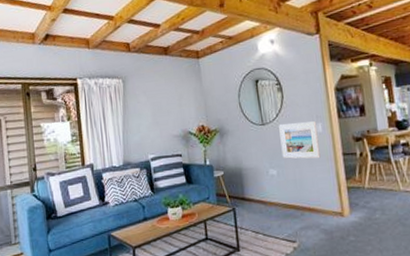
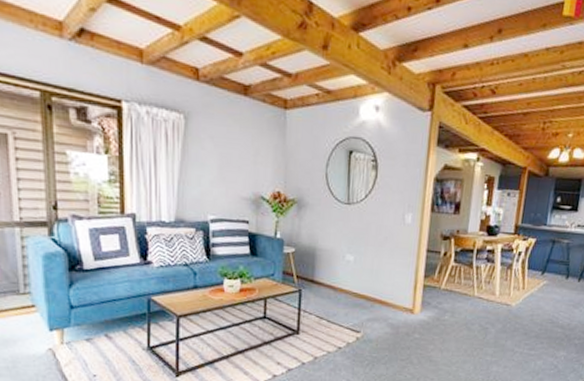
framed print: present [279,121,321,159] -> none [363,207,407,252]

